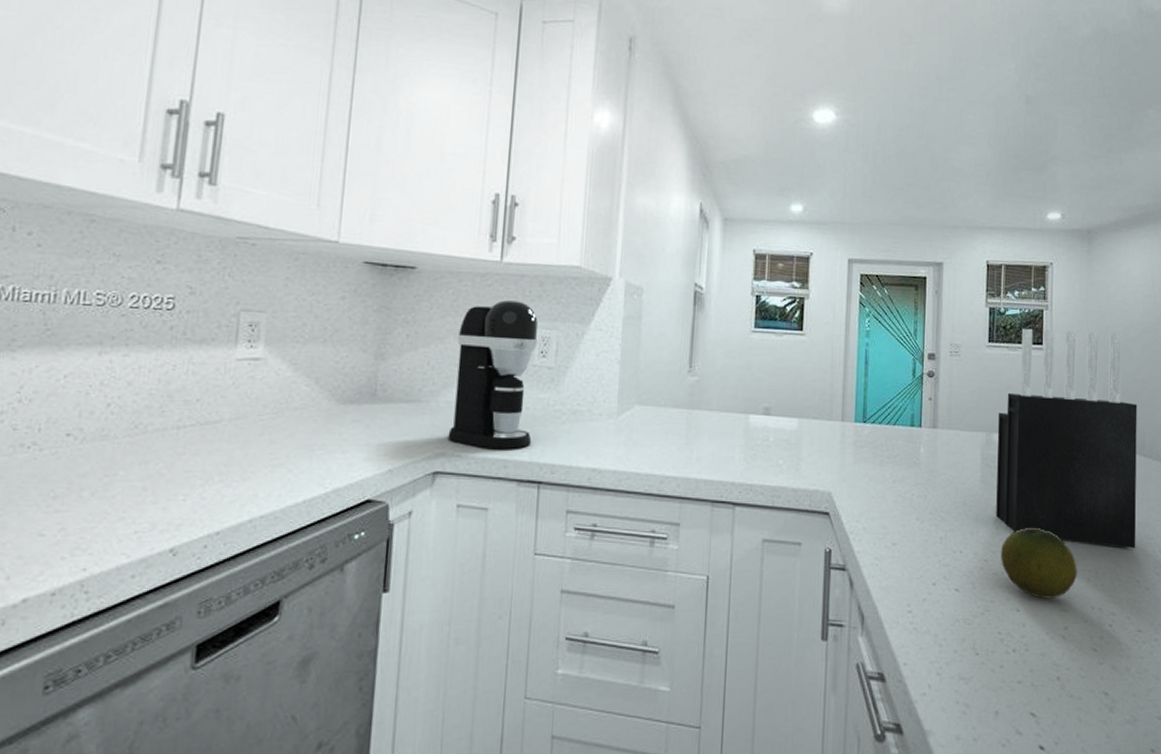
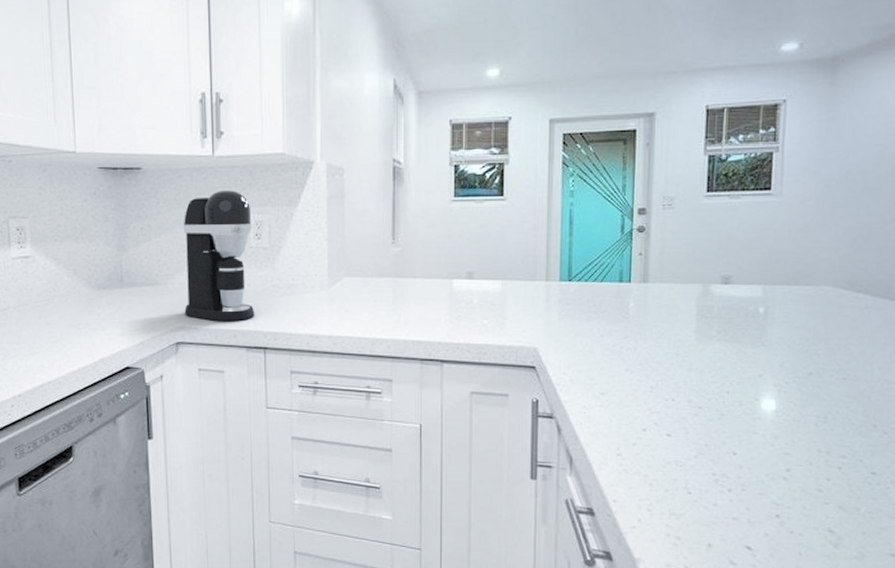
knife block: present [996,329,1137,549] -> none [712,169,885,394]
fruit: present [1001,527,1077,599] -> none [717,375,803,443]

